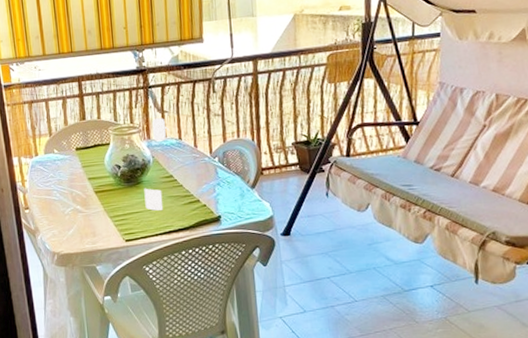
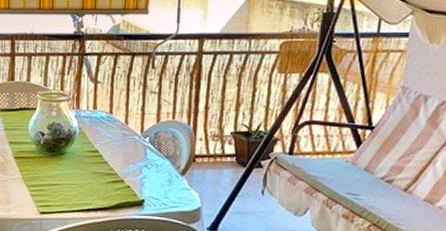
water jug: present [144,118,169,211] -> none [65,88,100,186]

